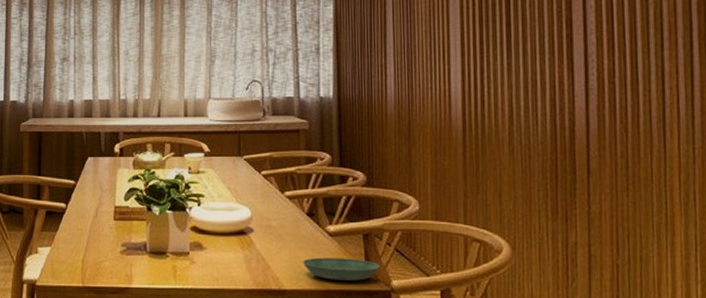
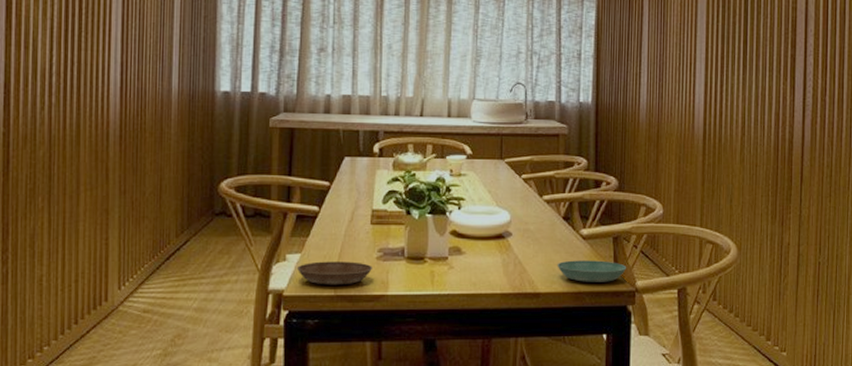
saucer: none [47,254,117,277] -> present [296,261,372,285]

